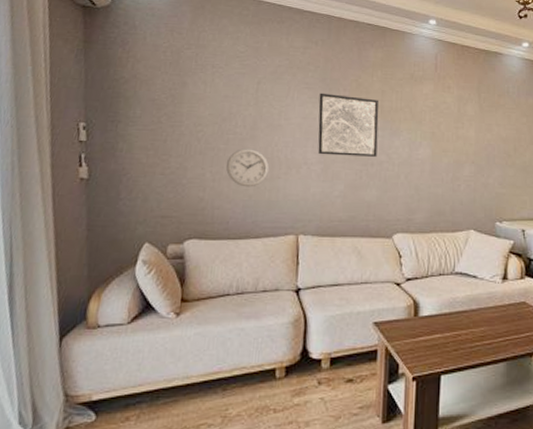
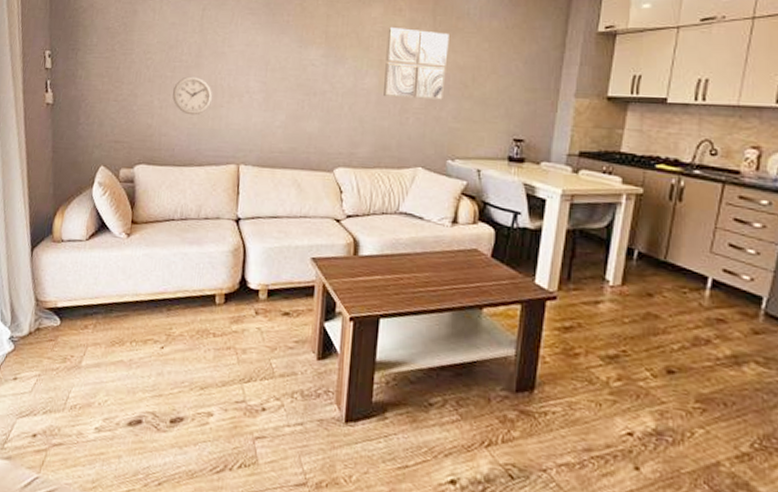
wall art: present [318,93,379,157] -> none [260,18,324,86]
wall art: none [437,102,493,168] -> present [384,26,449,100]

